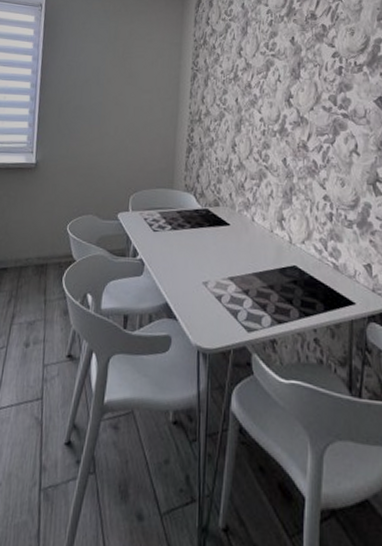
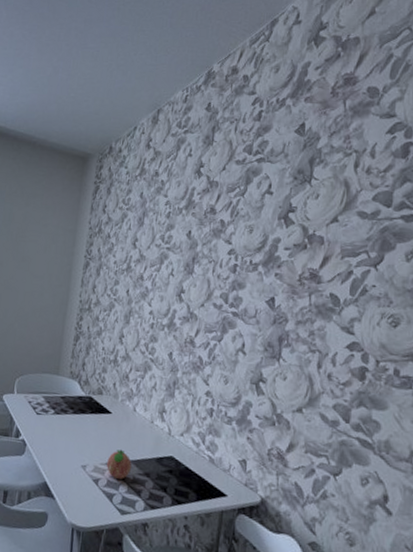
fruit: none [229,261,254,294] -> present [107,449,132,479]

